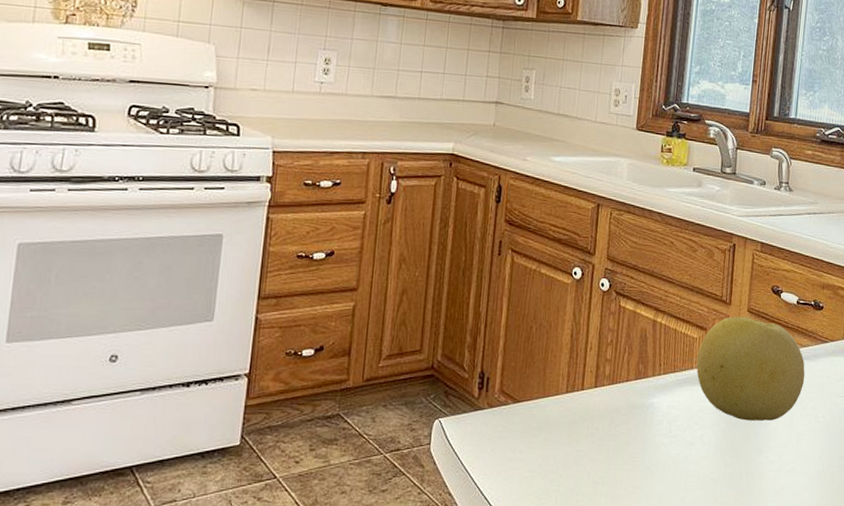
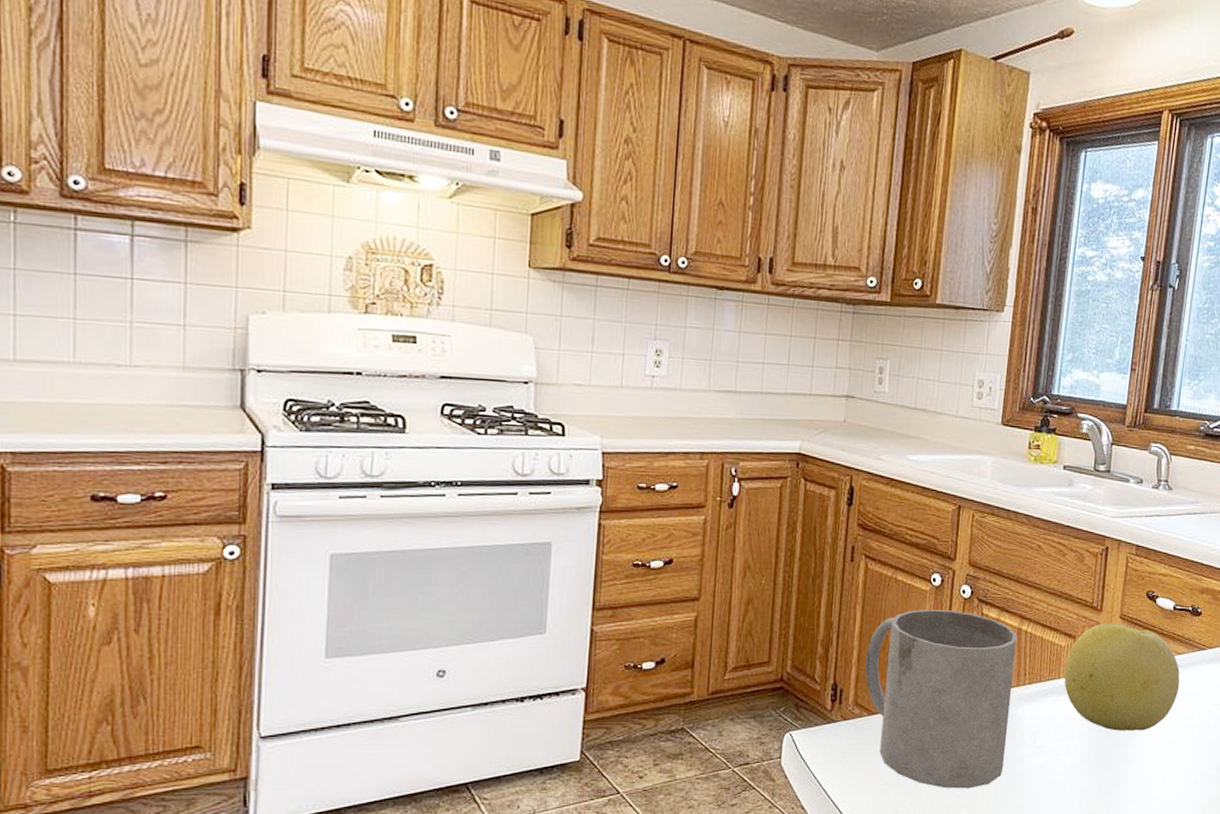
mug: none [510,301,653,477] -> present [864,610,1018,789]

